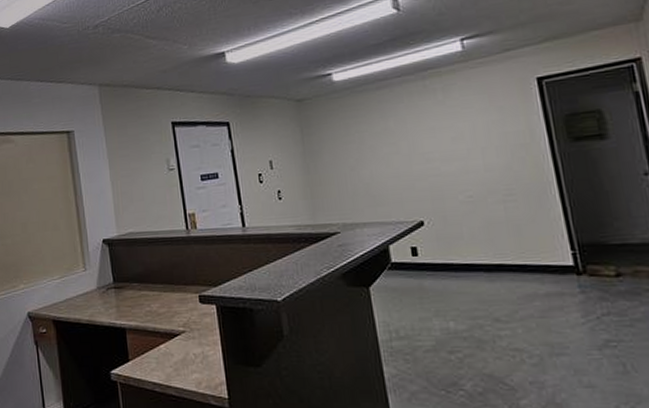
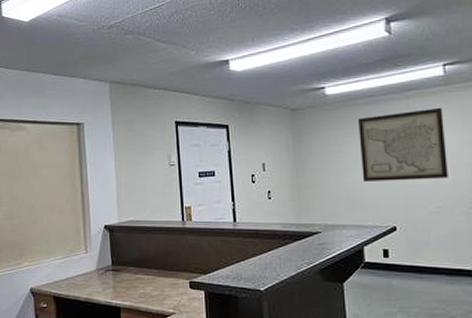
wall art: none [371,86,477,173] -> present [358,107,448,181]

